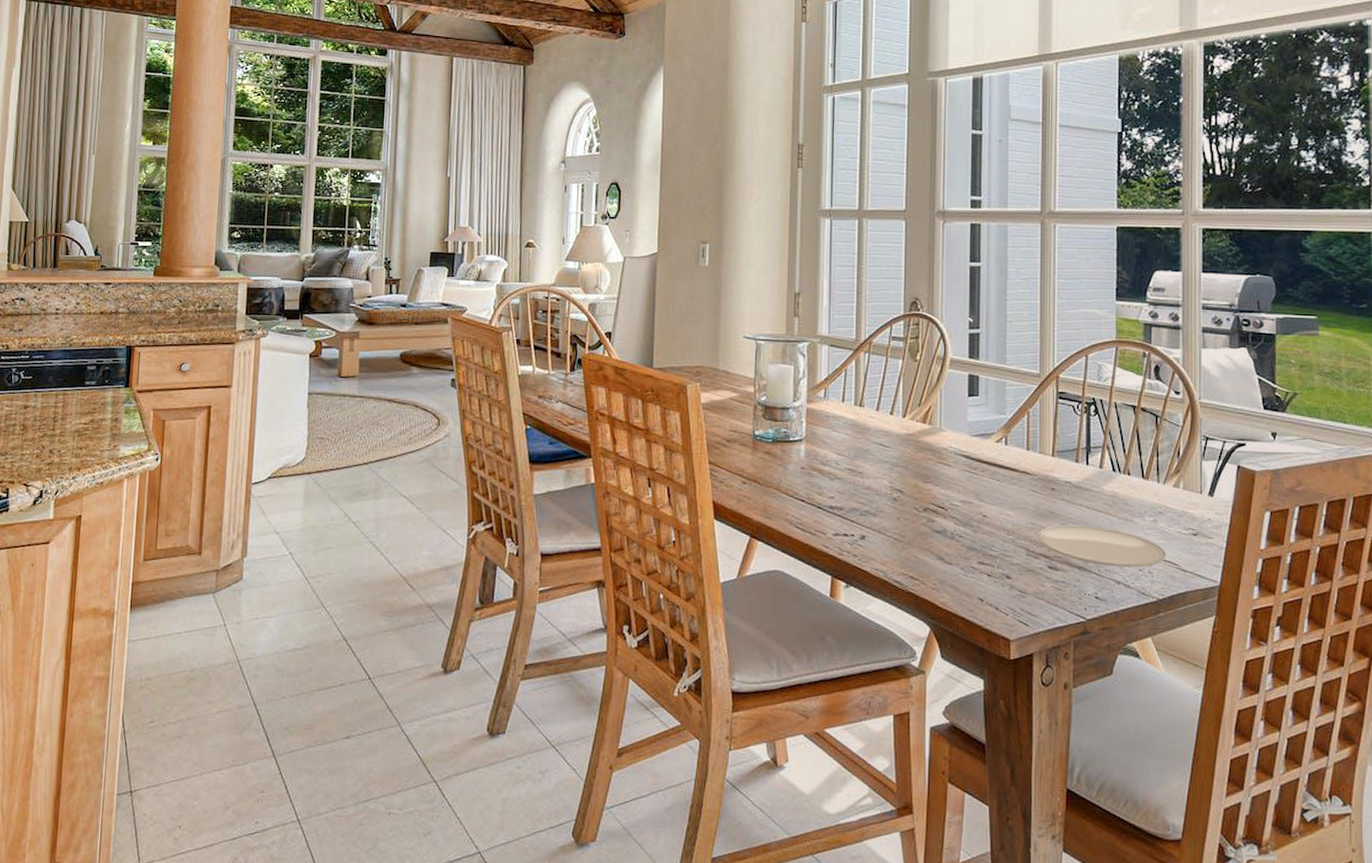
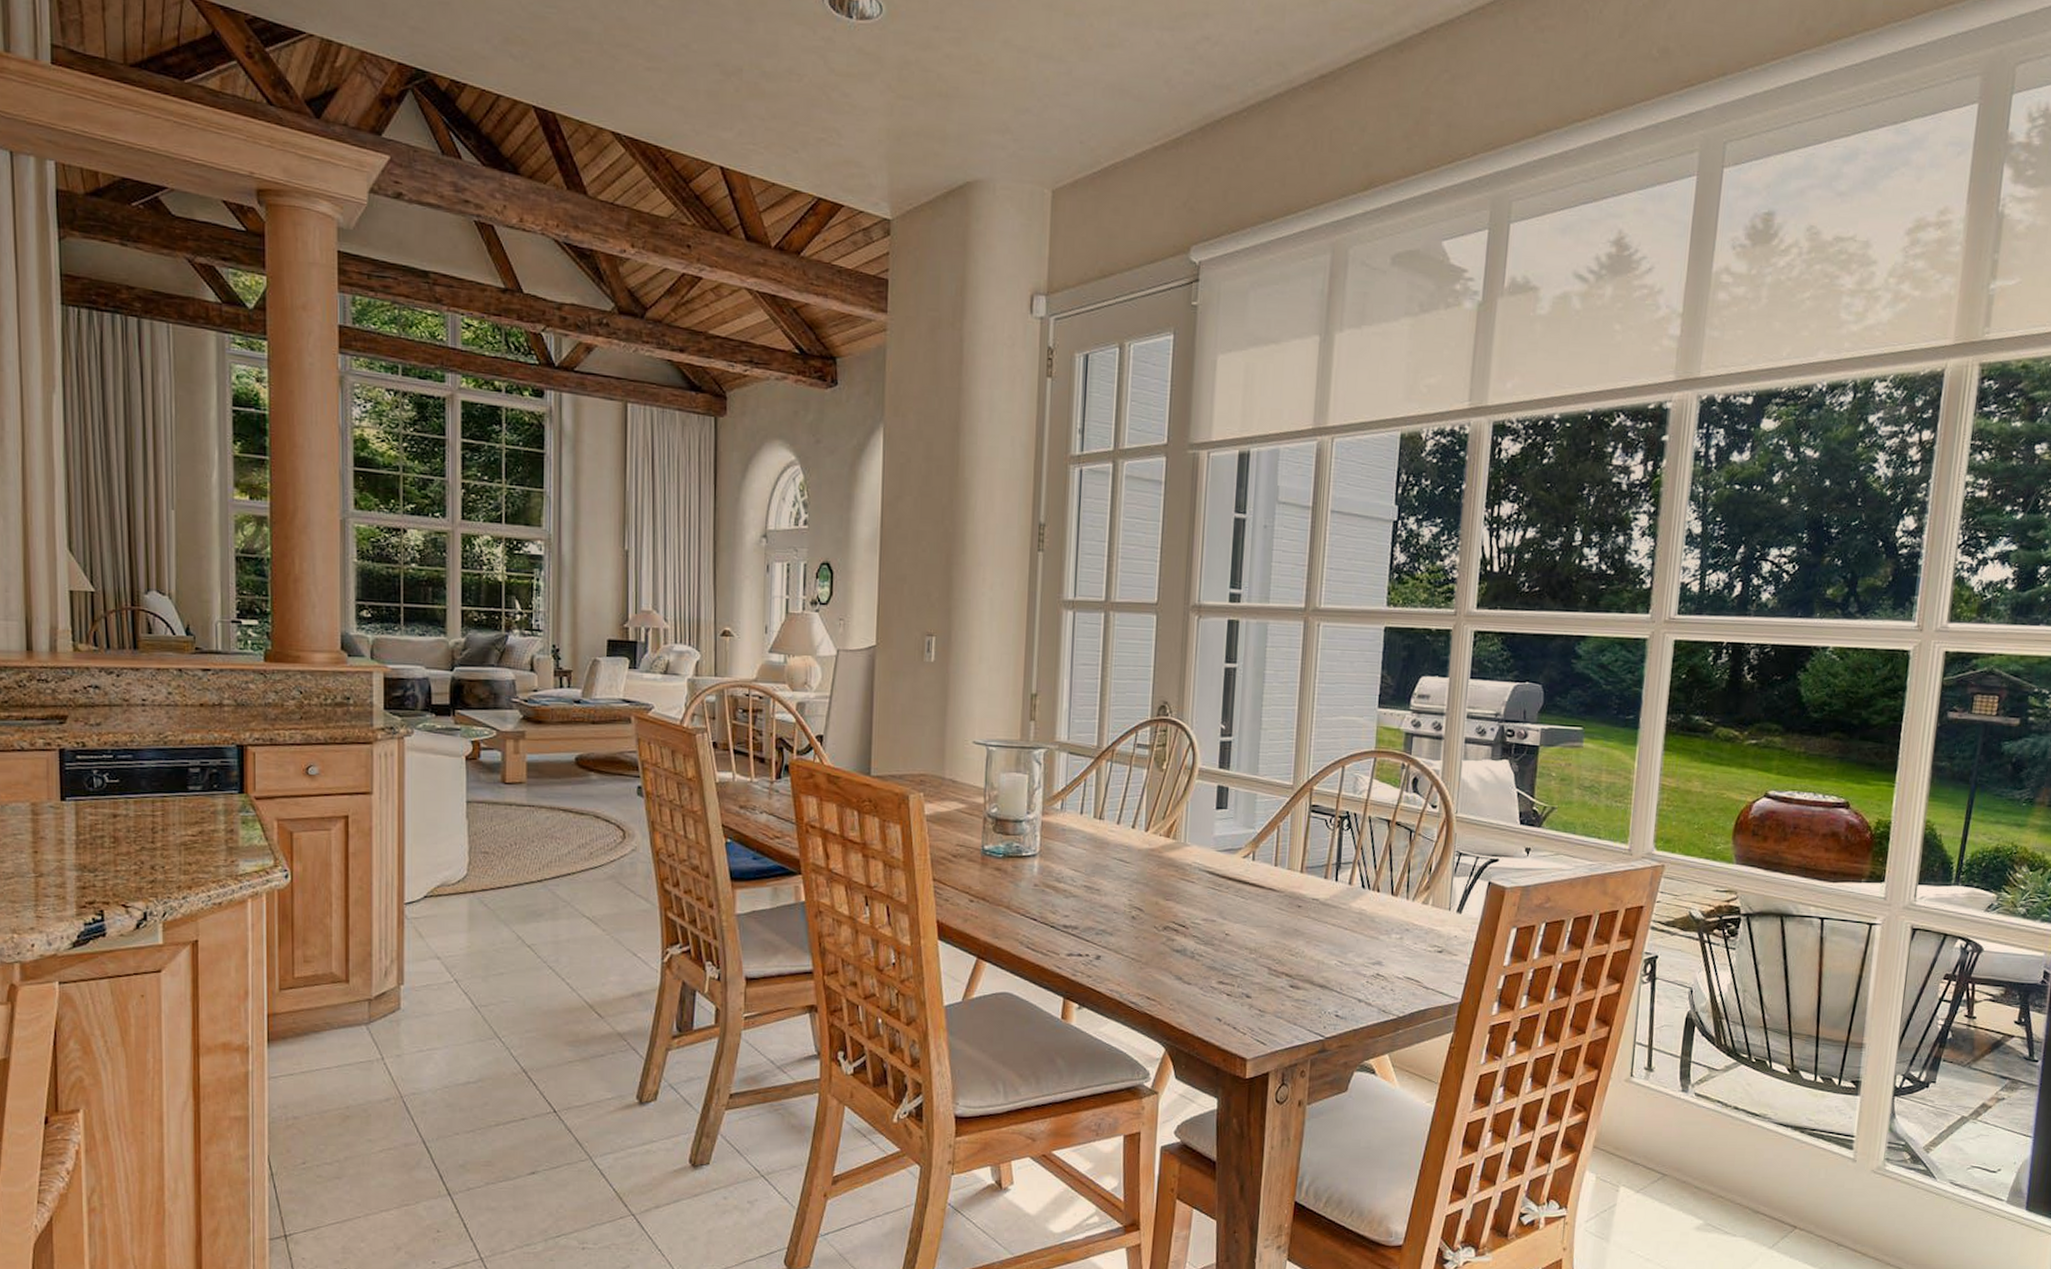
plate: present [1037,525,1167,568] -> none [1280,943,1411,986]

